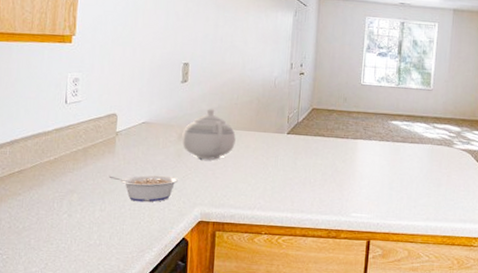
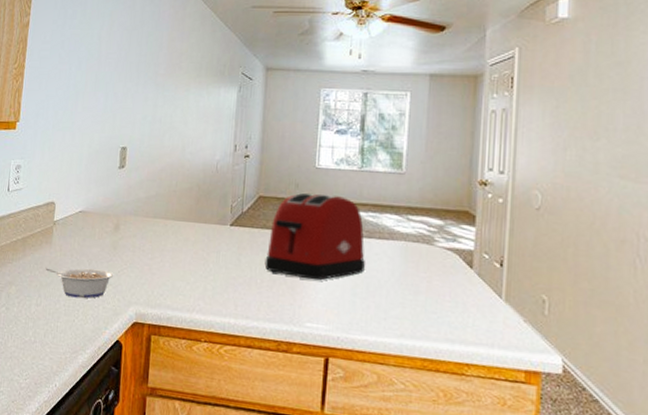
teapot: present [182,109,236,160] -> none [118,197,174,253]
toaster: none [317,105,400,178] -> present [264,192,365,281]

